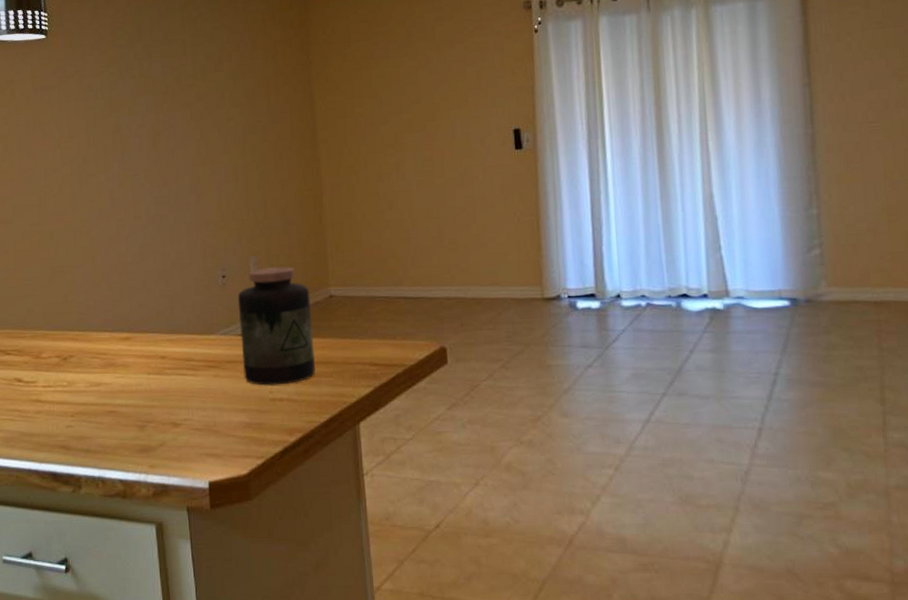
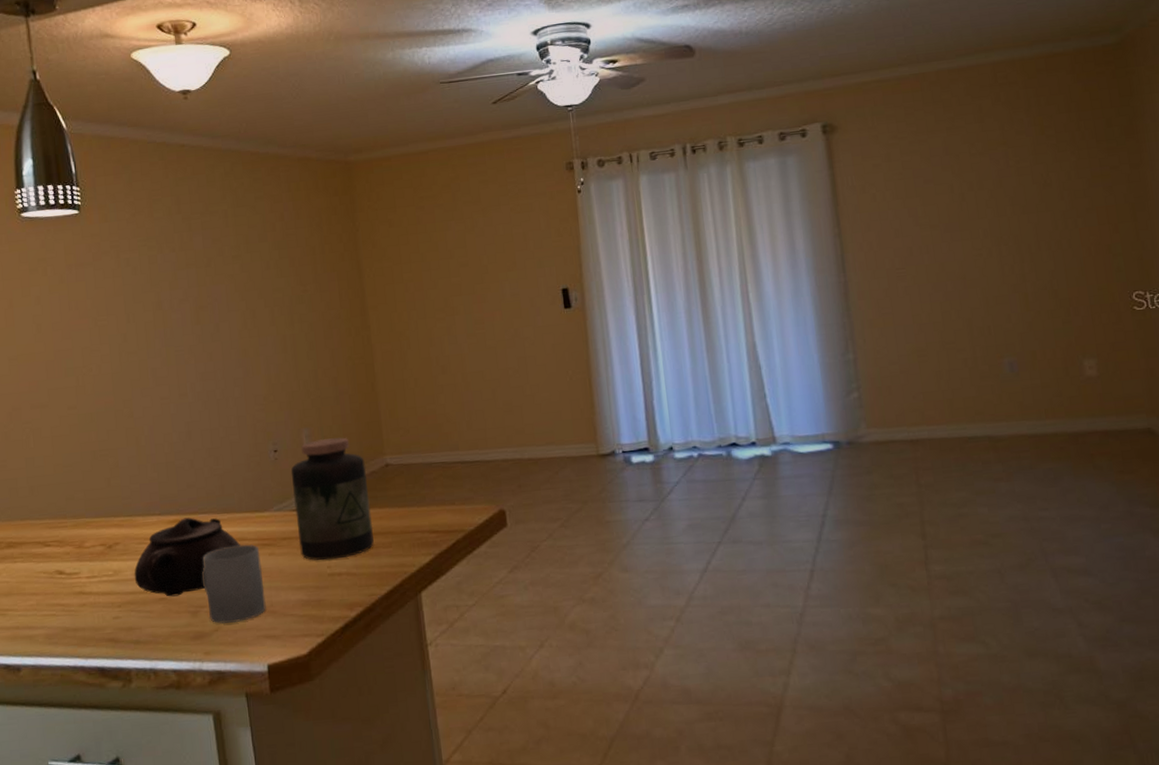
teapot: none [86,335,187,410] -> present [134,517,240,597]
mug: none [149,365,209,439] -> present [201,544,266,624]

